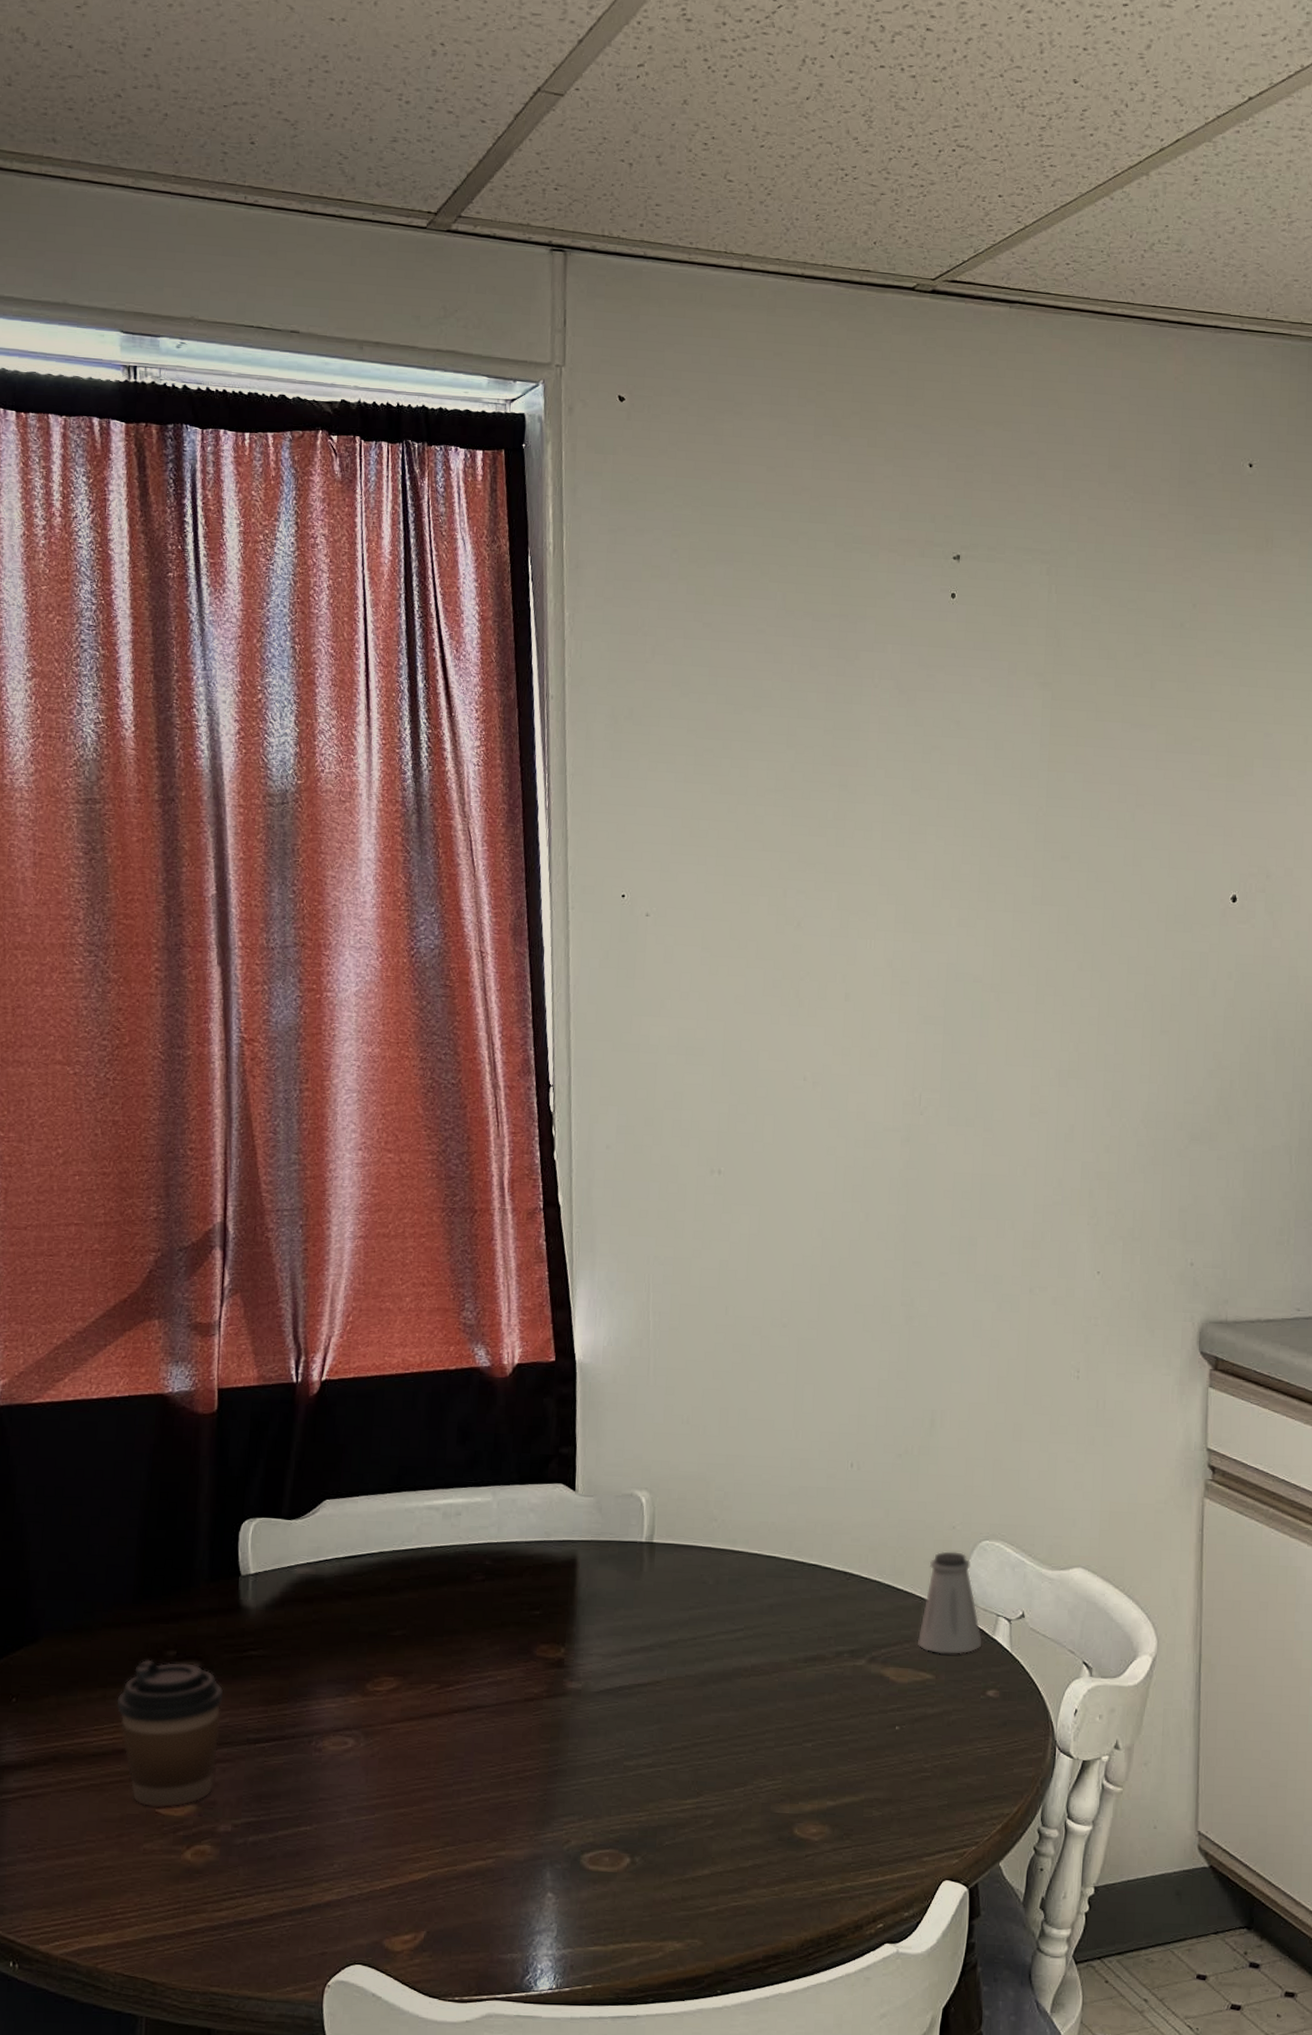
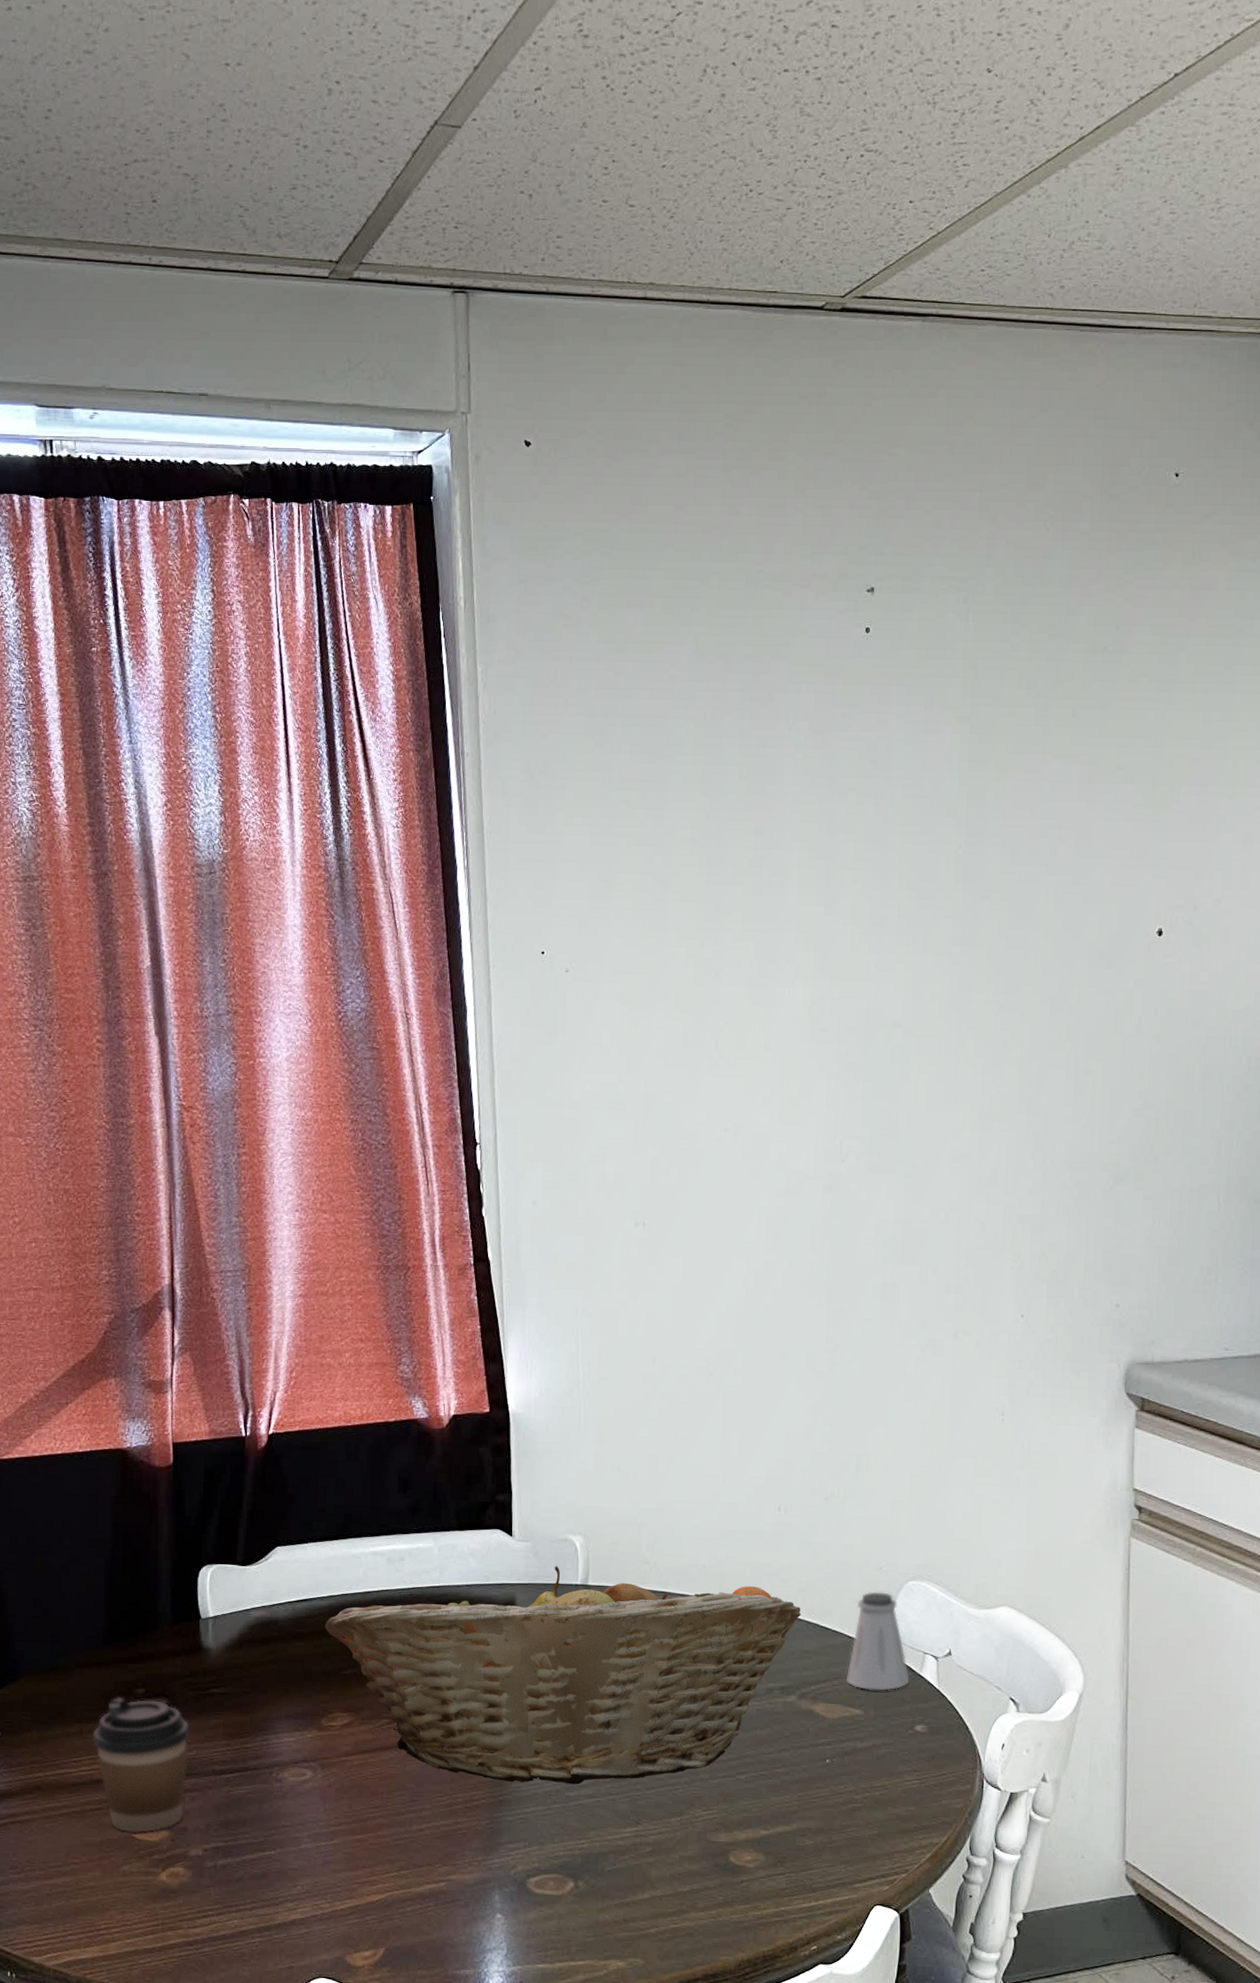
fruit basket: none [374,1522,873,1754] -> present [325,1566,802,1785]

